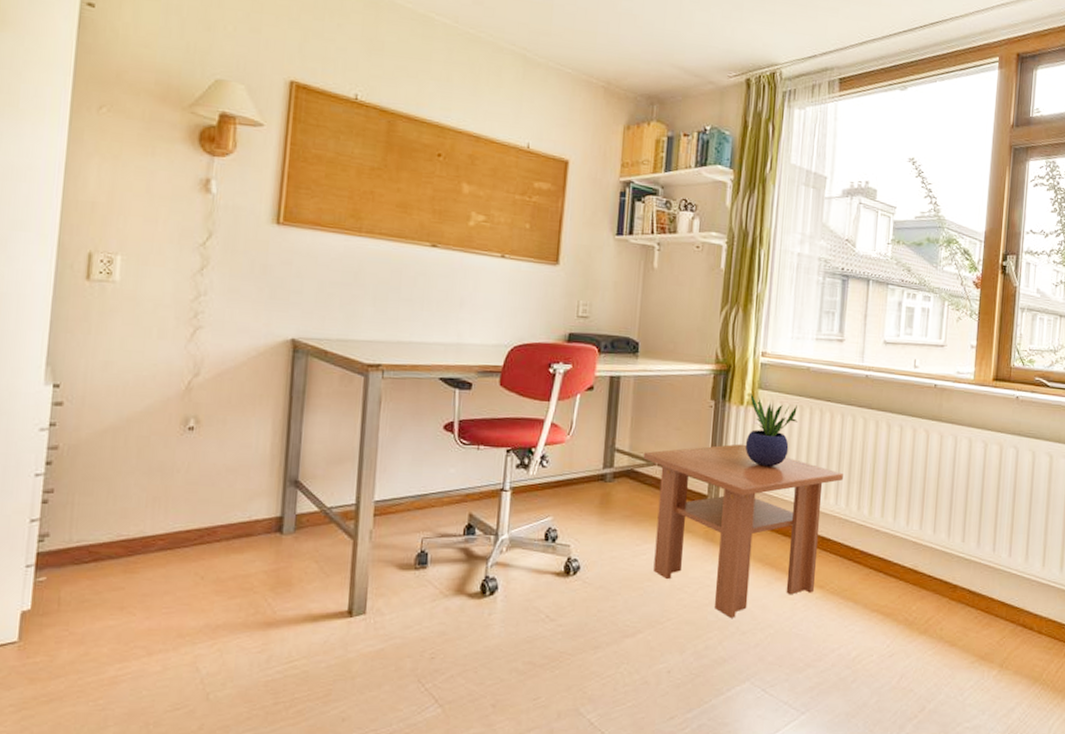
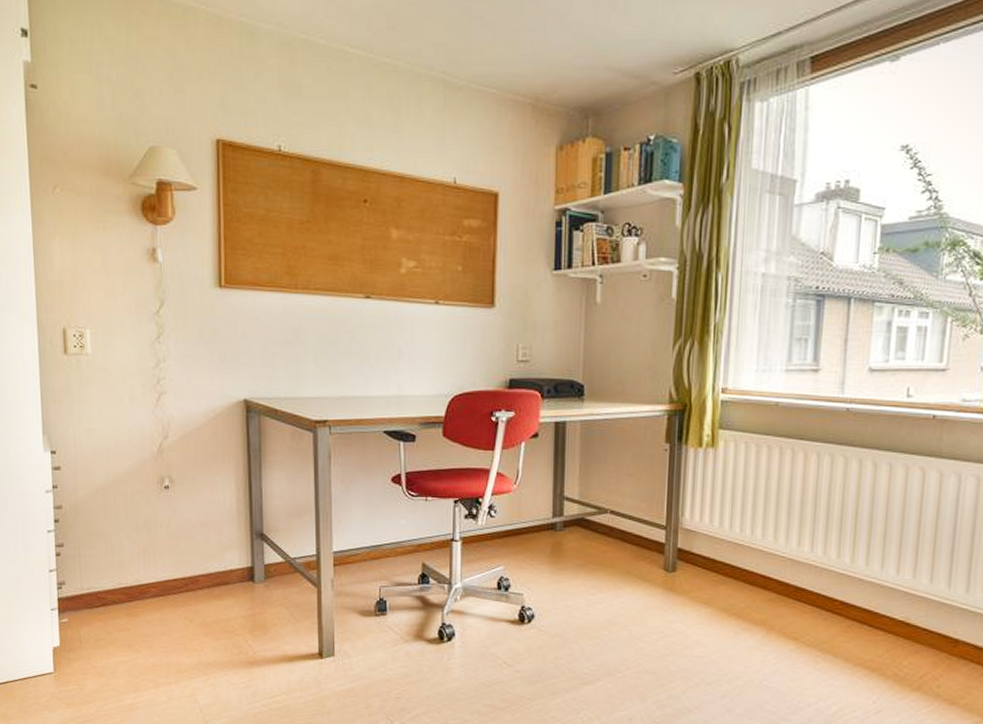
coffee table: present [643,444,843,618] -> none [594,489,820,669]
potted plant: present [745,392,797,467] -> none [705,433,765,513]

